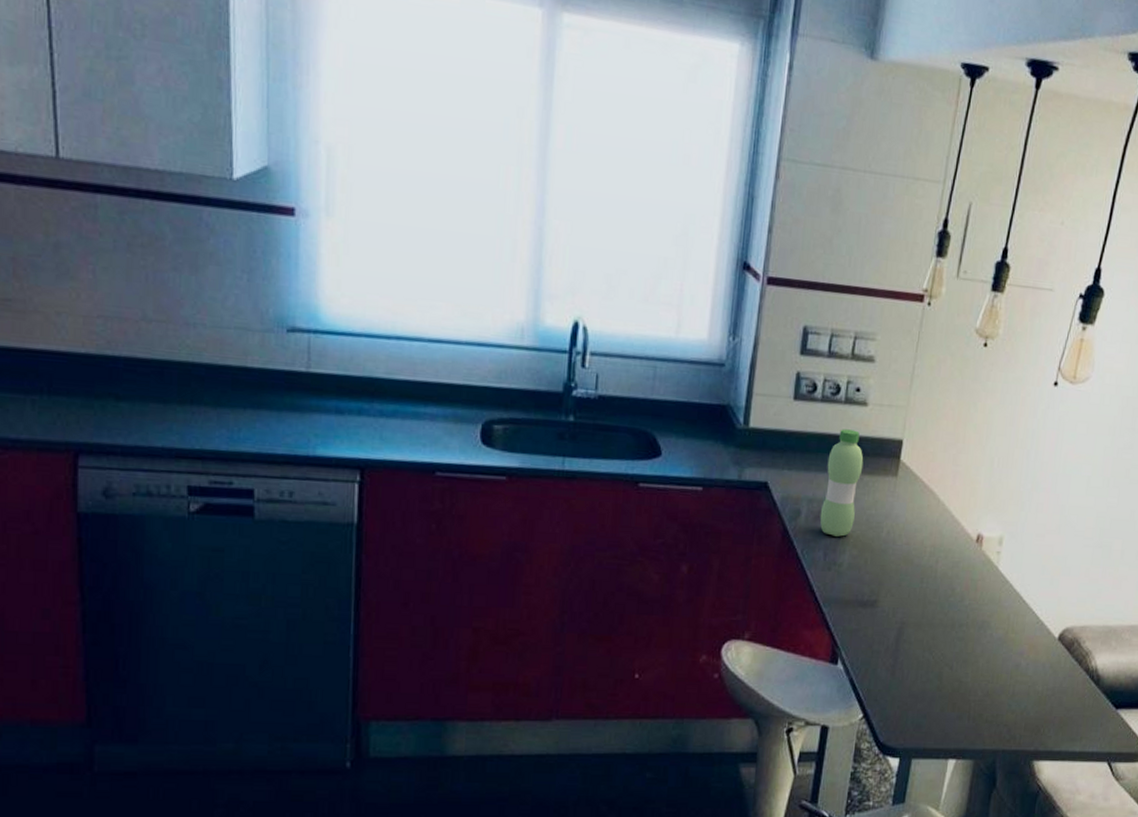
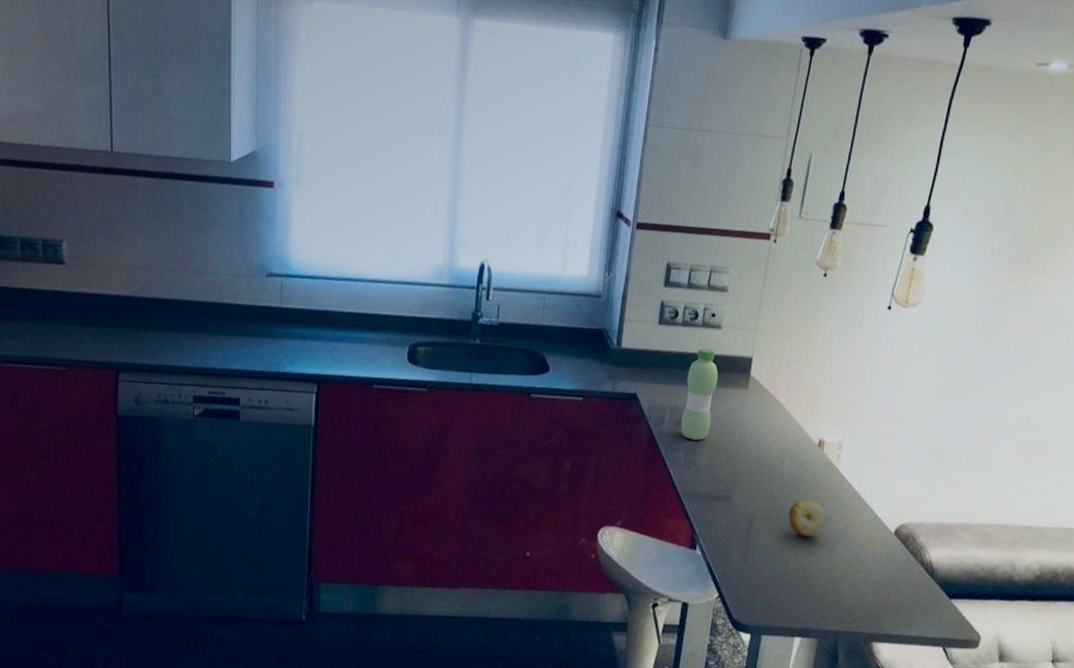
fruit: none [942,603,985,646] -> present [788,500,827,537]

